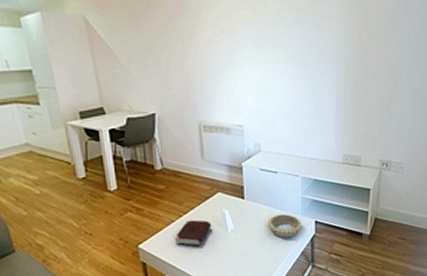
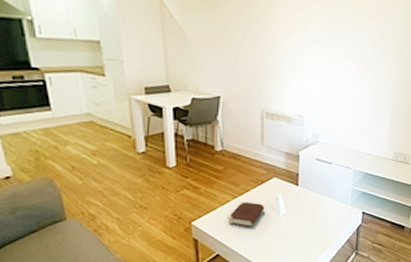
decorative bowl: present [267,214,302,237] -> none [318,203,350,225]

